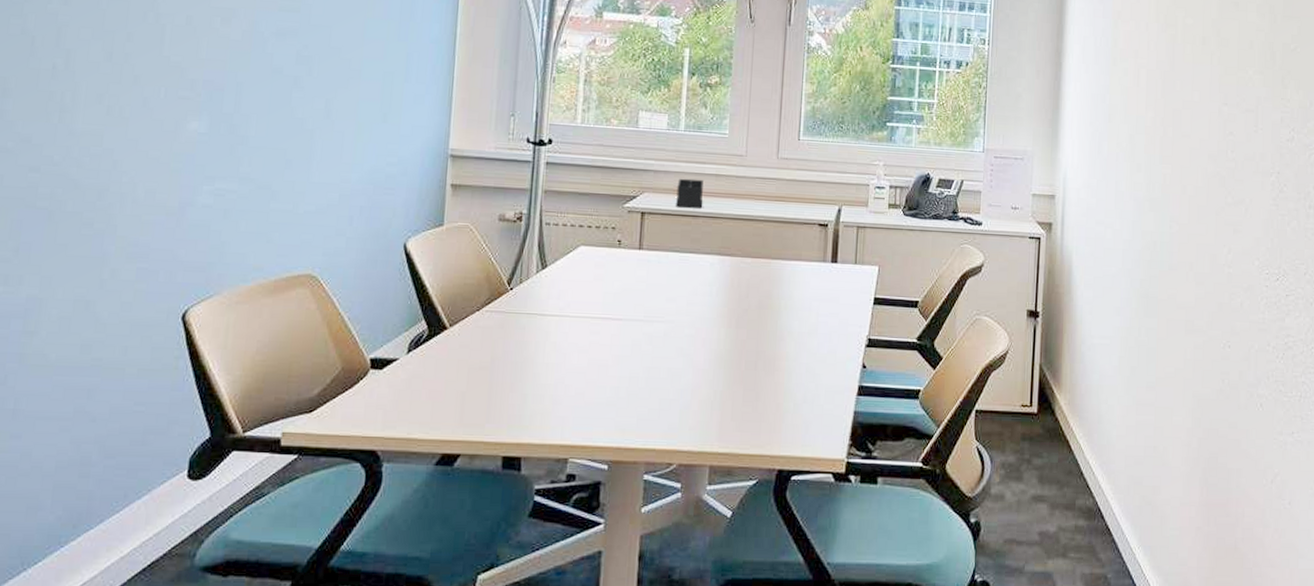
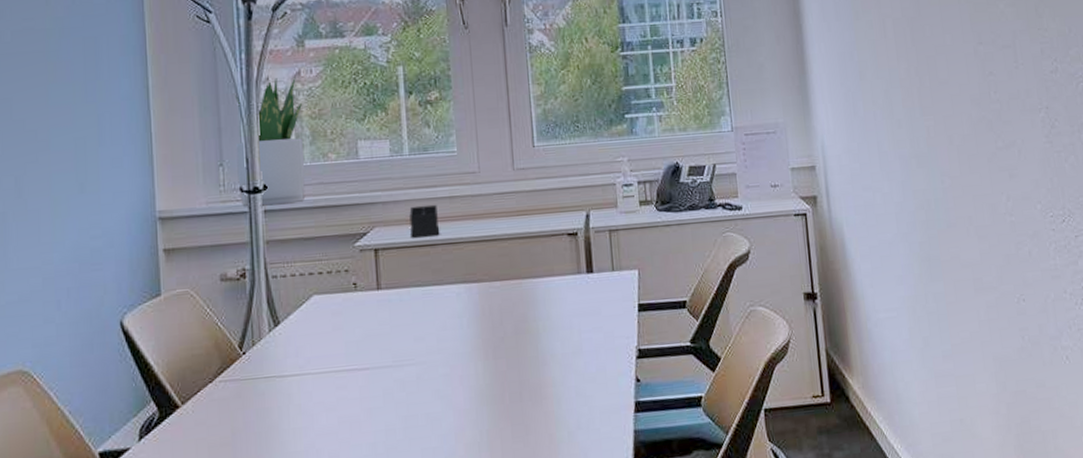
planter: none [526,43,594,160] -> present [234,77,305,208]

